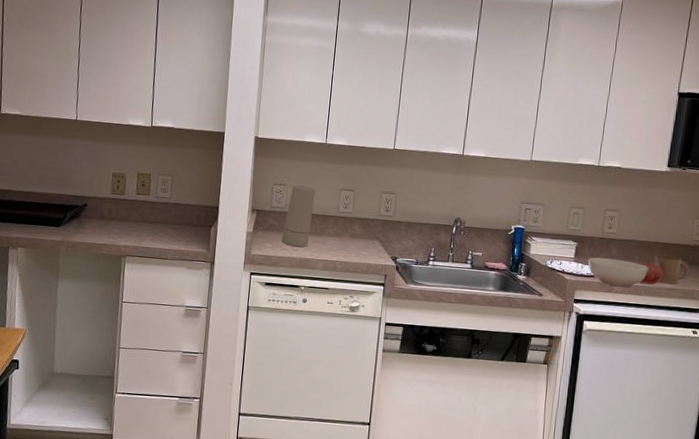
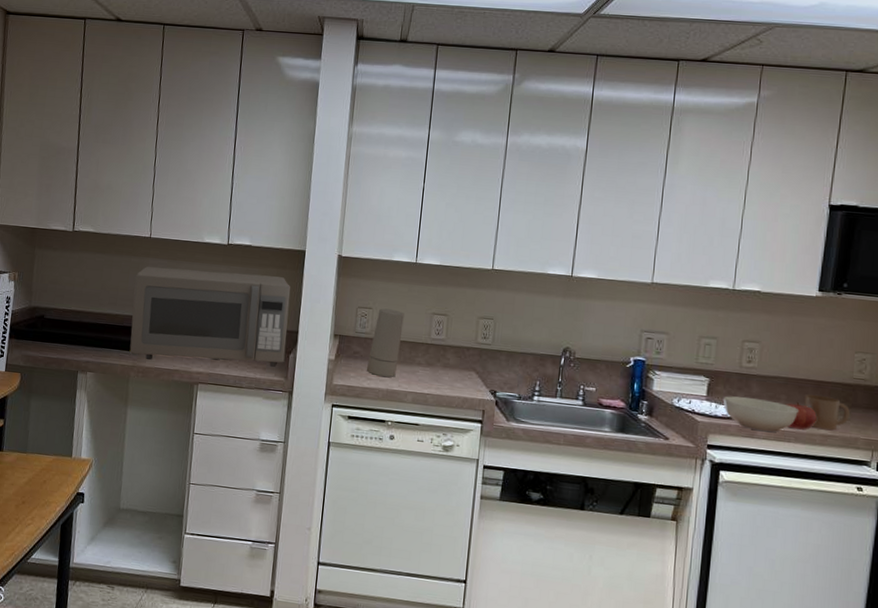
microwave: none [59,147,212,240] -> present [129,266,291,367]

